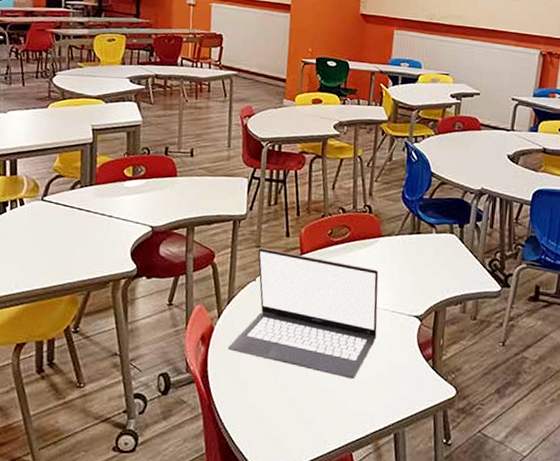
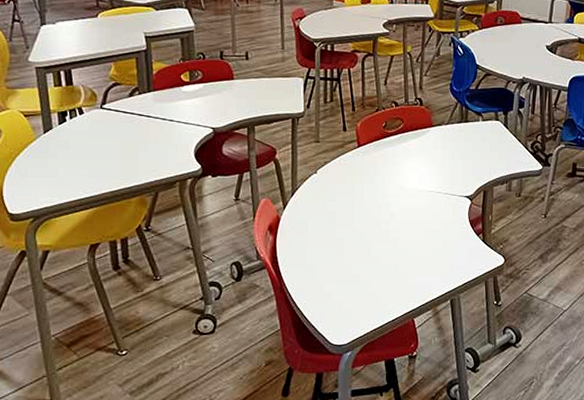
laptop: present [227,247,379,380] -> none [294,142,432,256]

